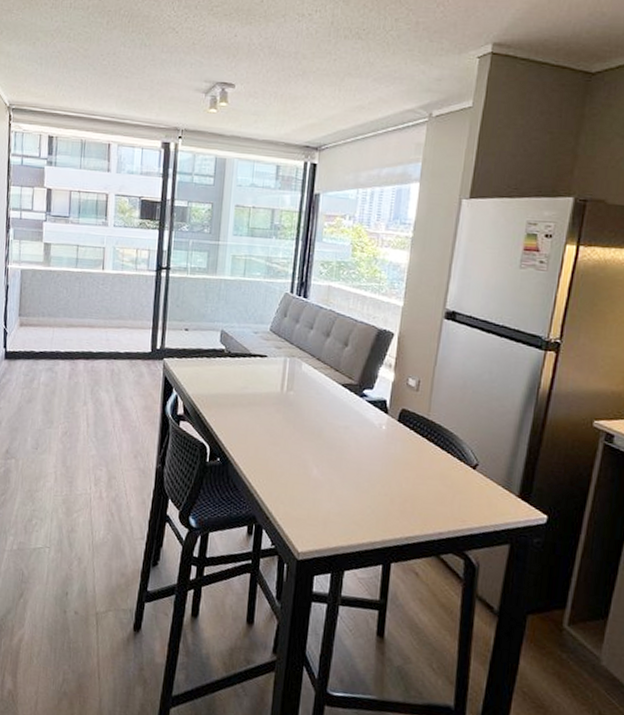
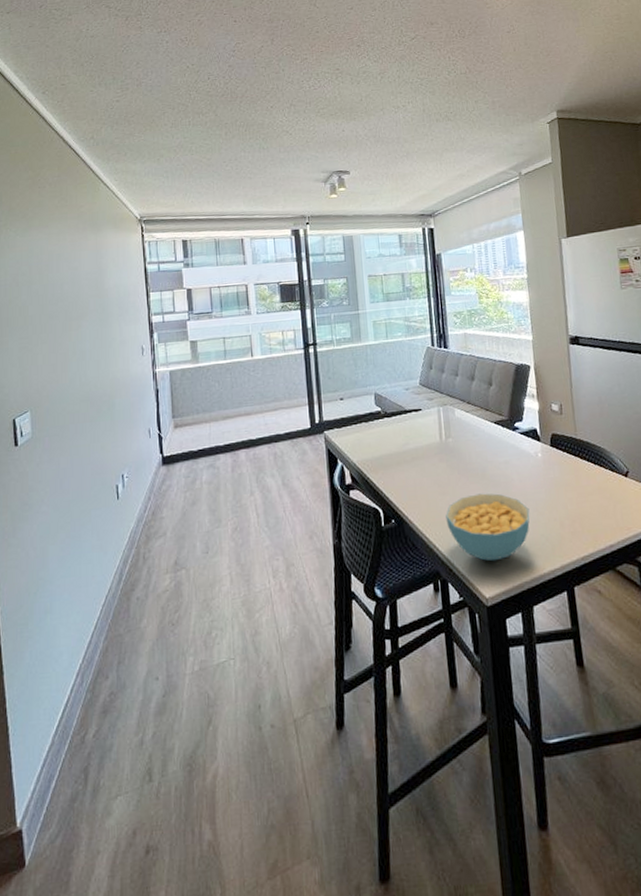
cereal bowl: none [272,451,361,520] -> present [446,493,530,562]

